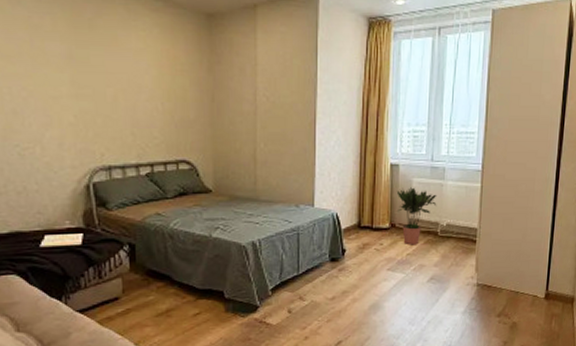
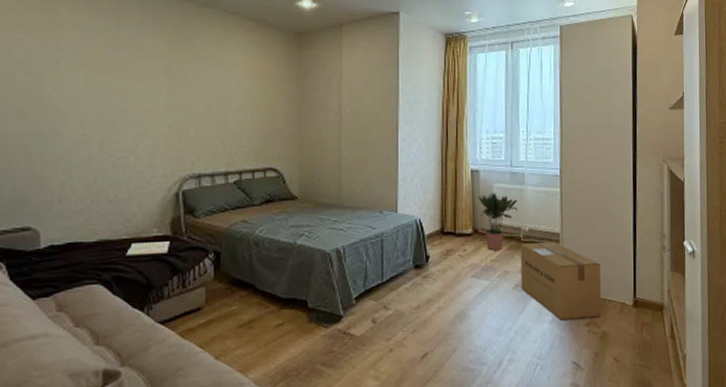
box: none [435,237,516,312] -> present [520,242,601,321]

